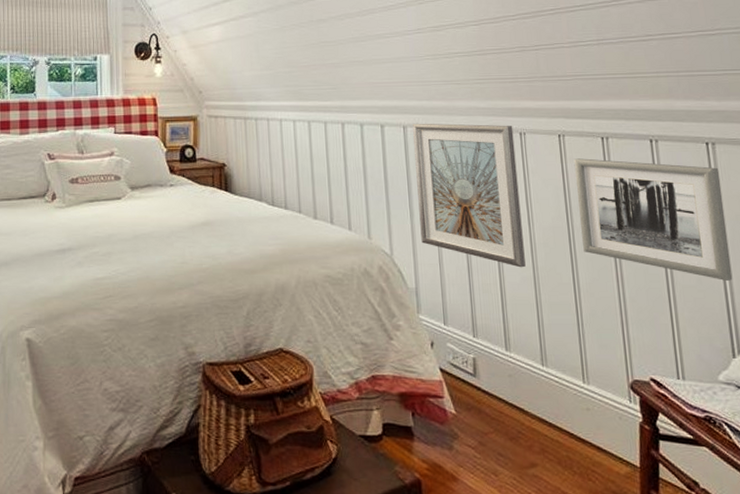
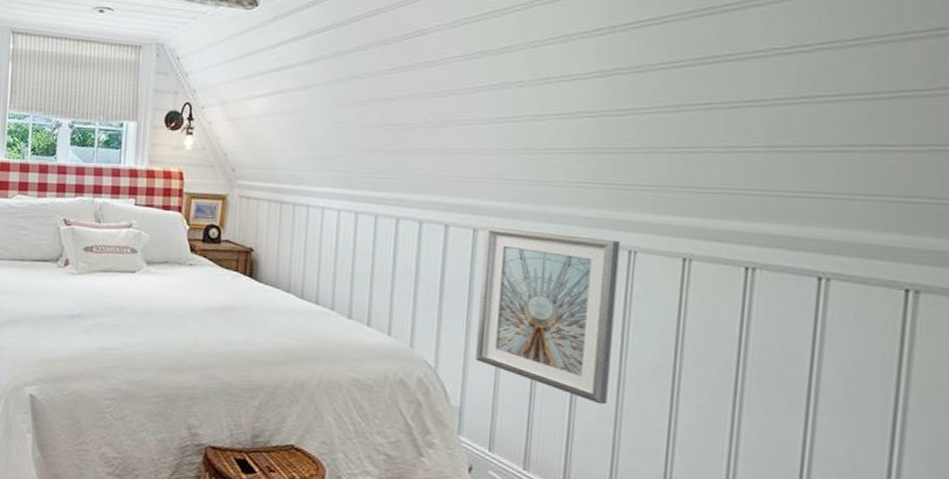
wall art: present [573,158,733,281] -> none [690,289,918,461]

